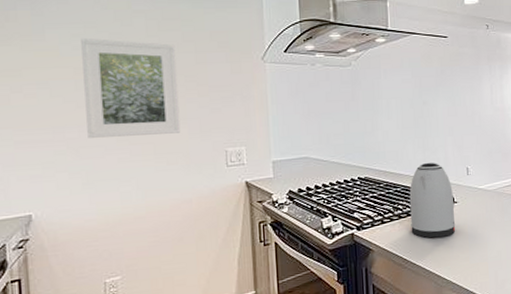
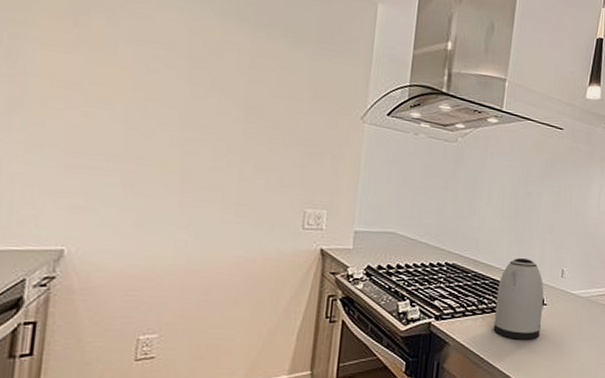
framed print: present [81,37,181,138] -> none [148,60,267,184]

